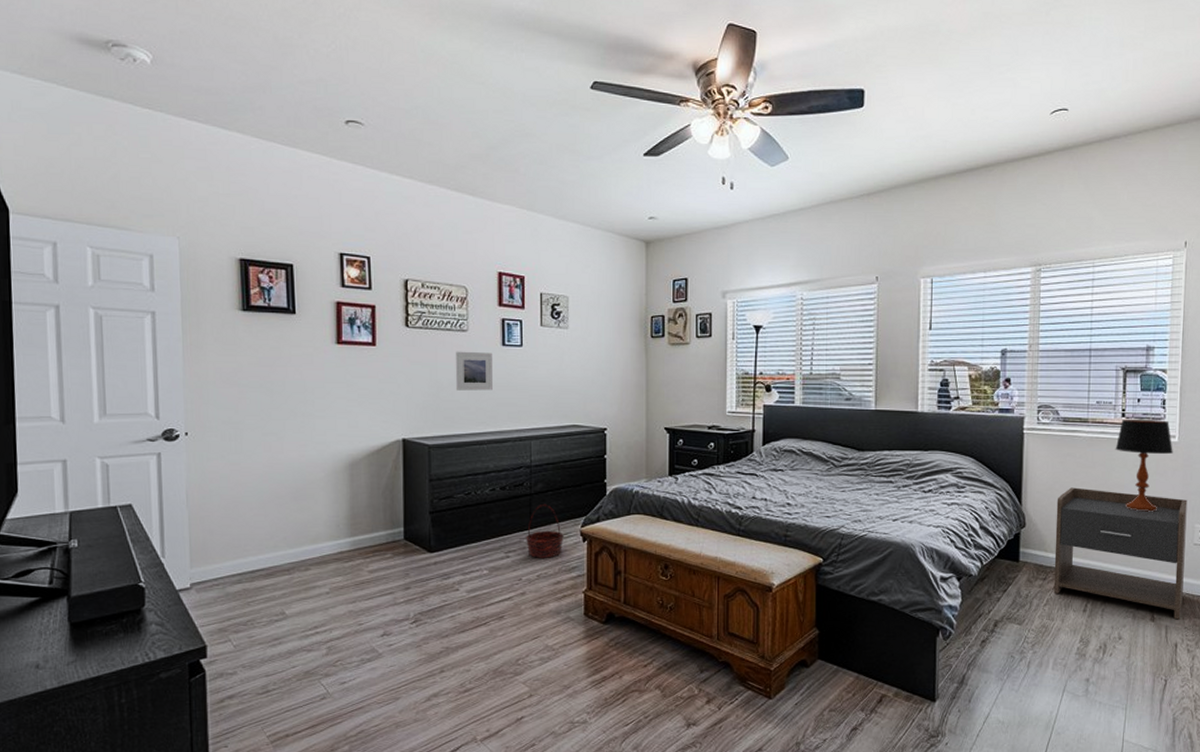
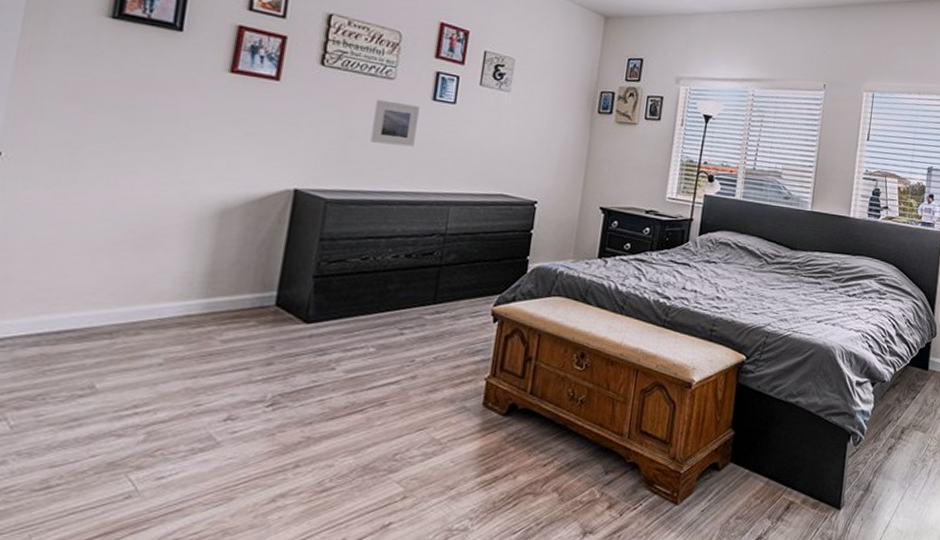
basket: present [525,503,564,558] -> none [426,276,472,338]

